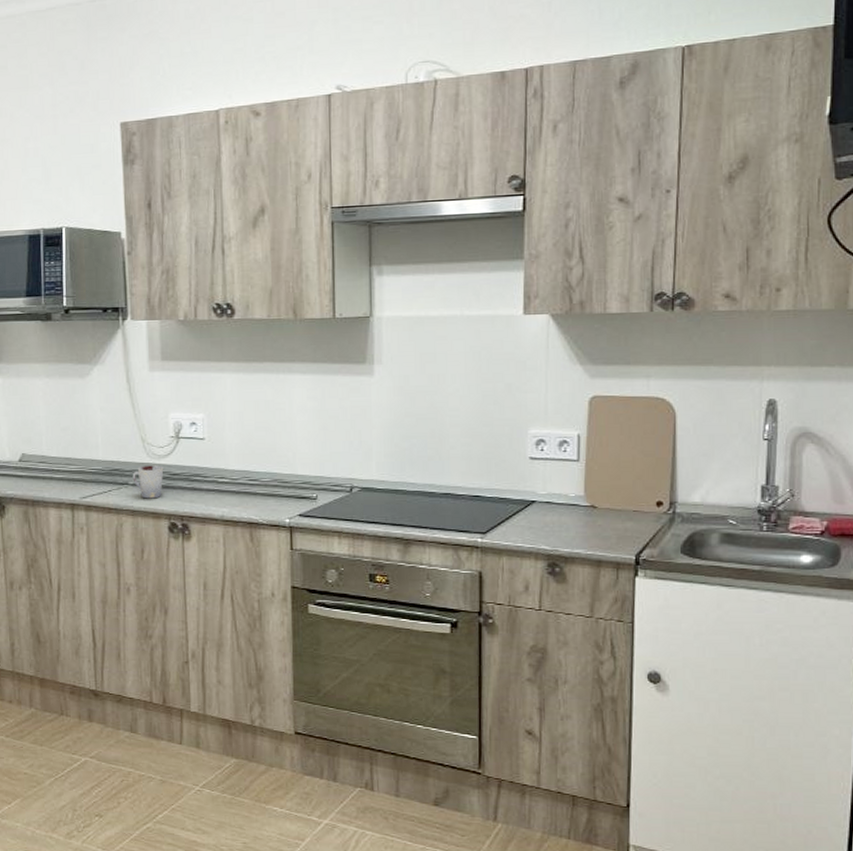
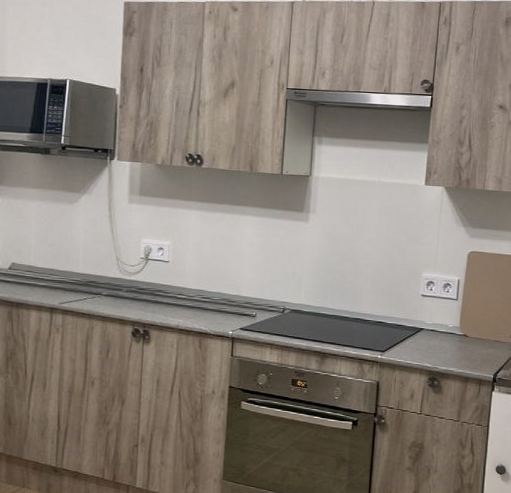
cup: present [132,465,164,499] -> none [105,280,133,308]

